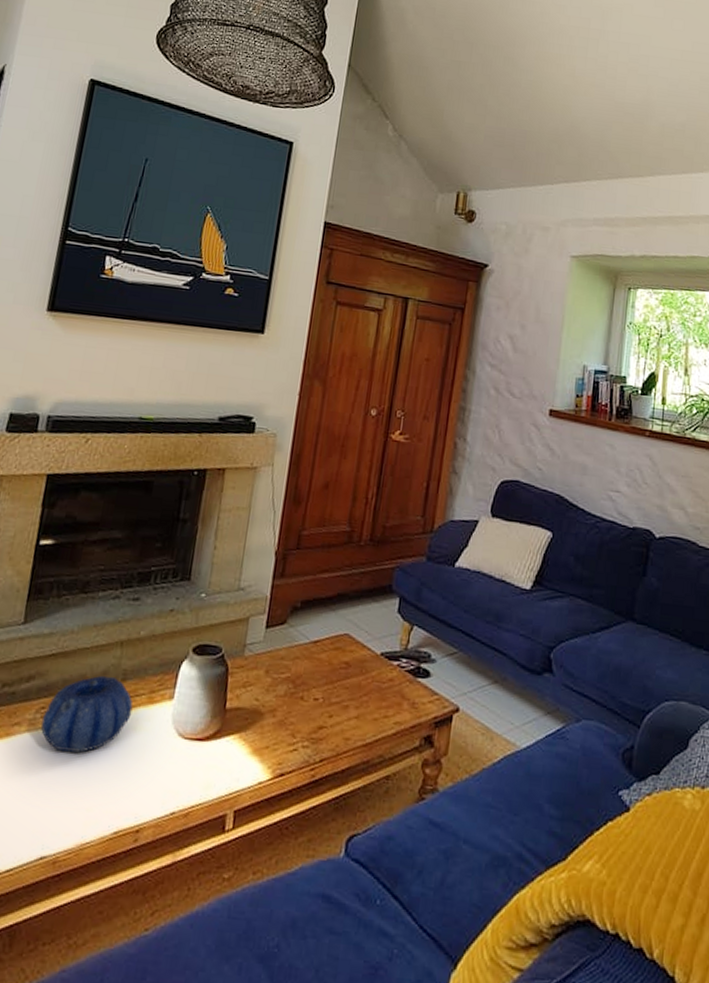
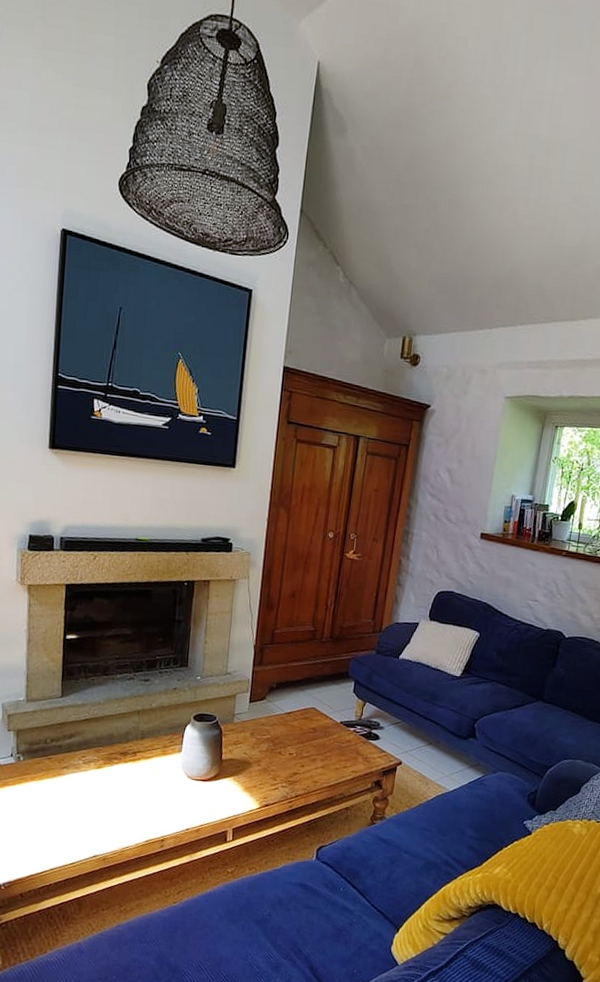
decorative bowl: present [41,676,133,753] -> none [83,735,151,788]

